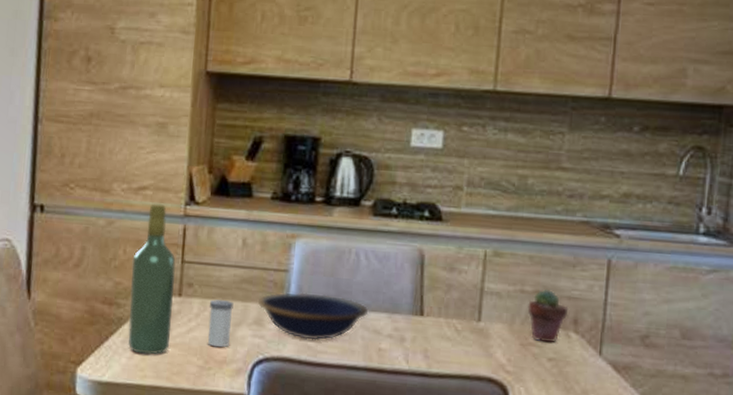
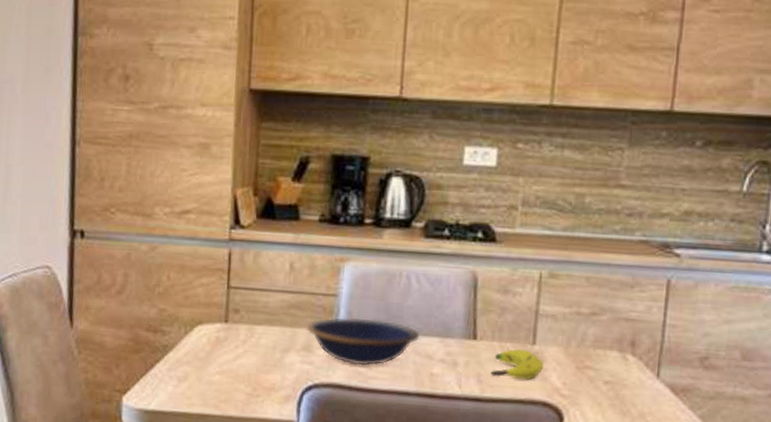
wine bottle: present [128,204,176,355] -> none [174,228,222,383]
salt shaker: present [208,299,234,348] -> none [256,325,282,375]
banana: none [437,325,490,356] -> present [490,349,545,380]
potted succulent: present [527,289,569,342] -> none [583,311,626,365]

